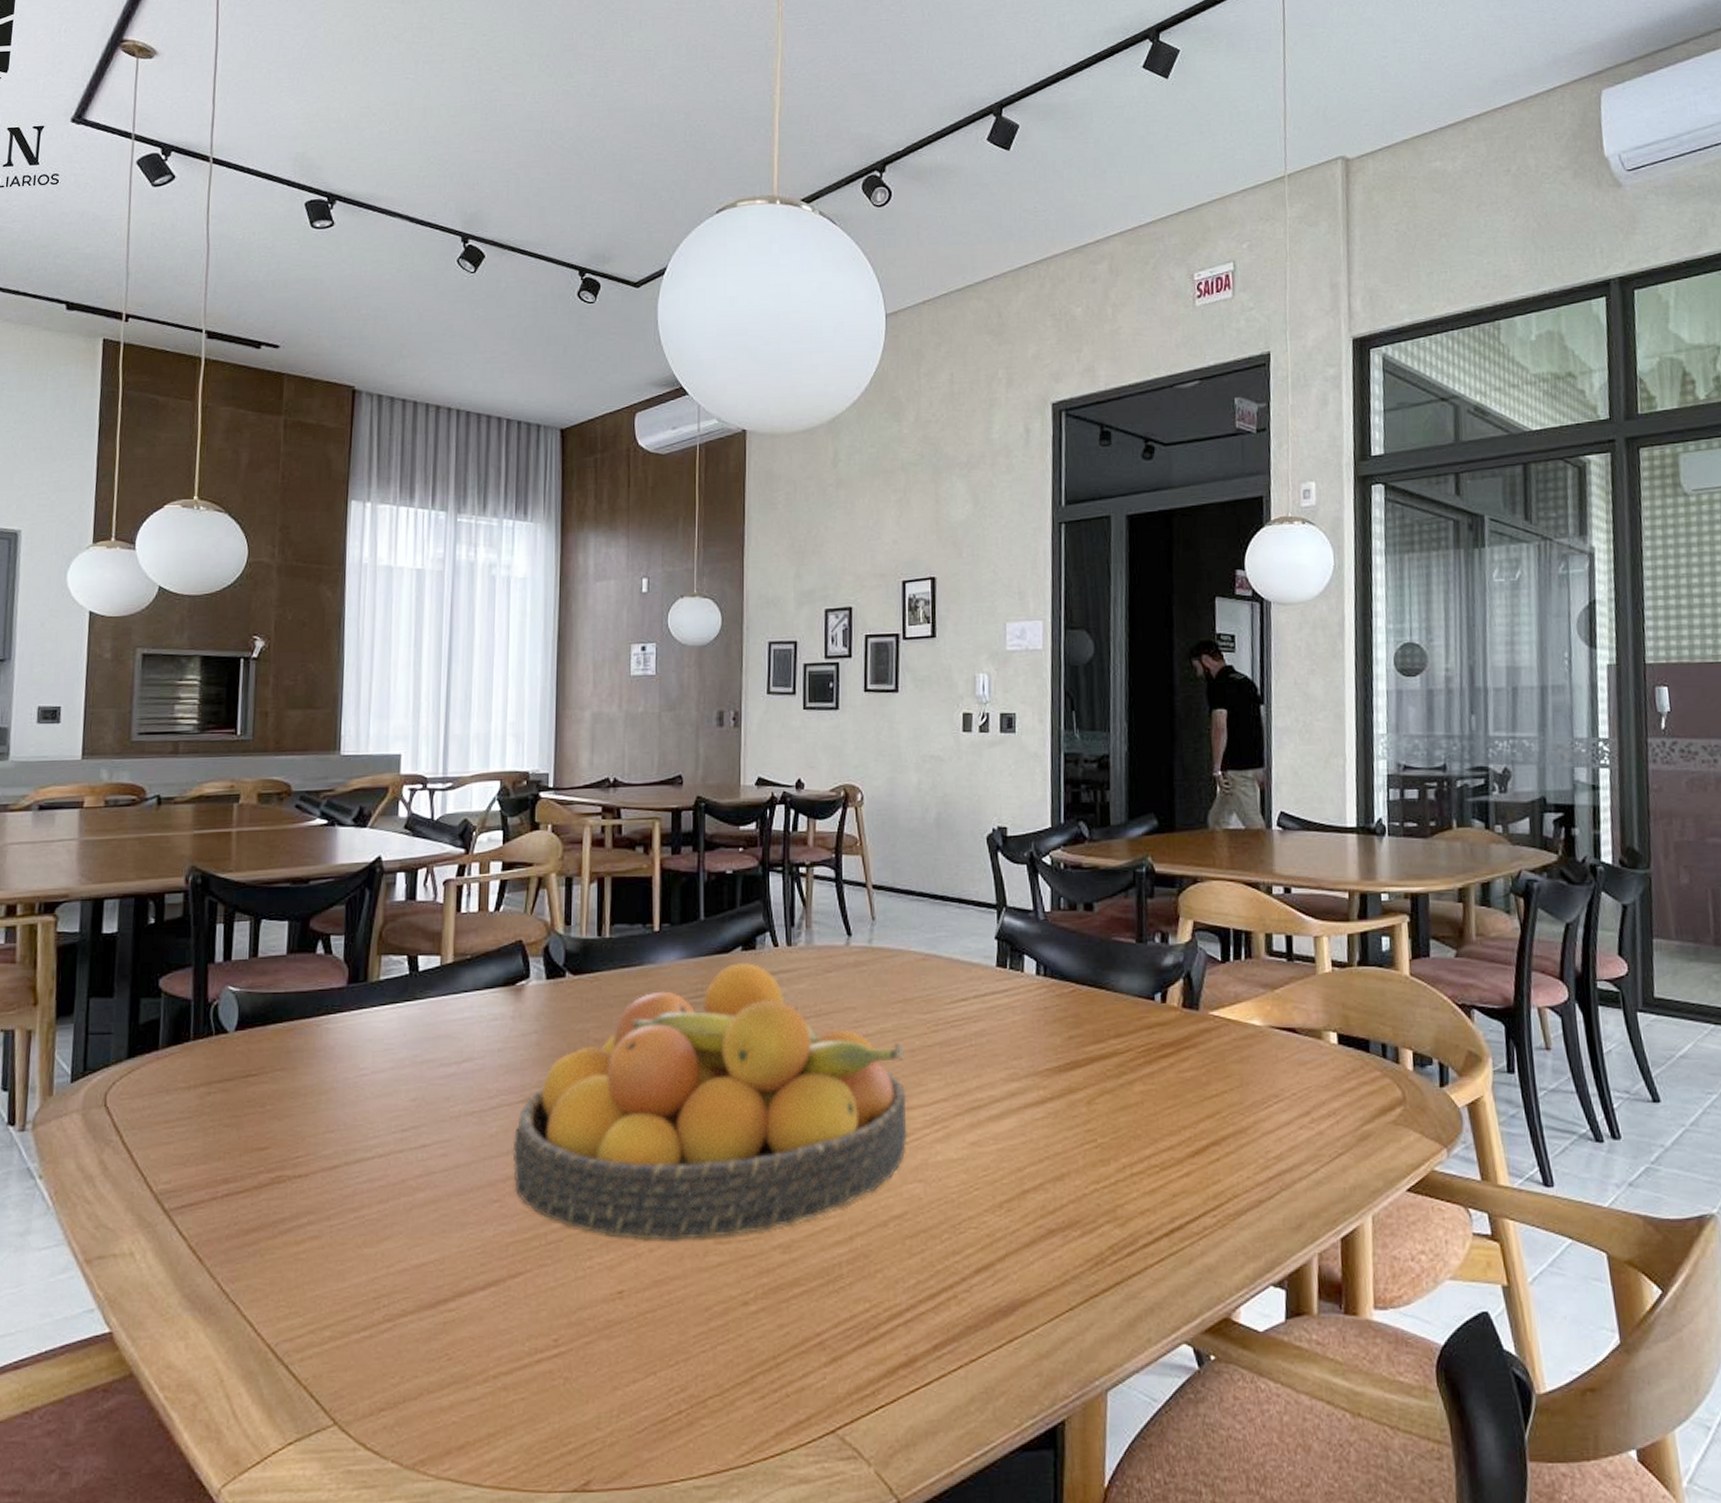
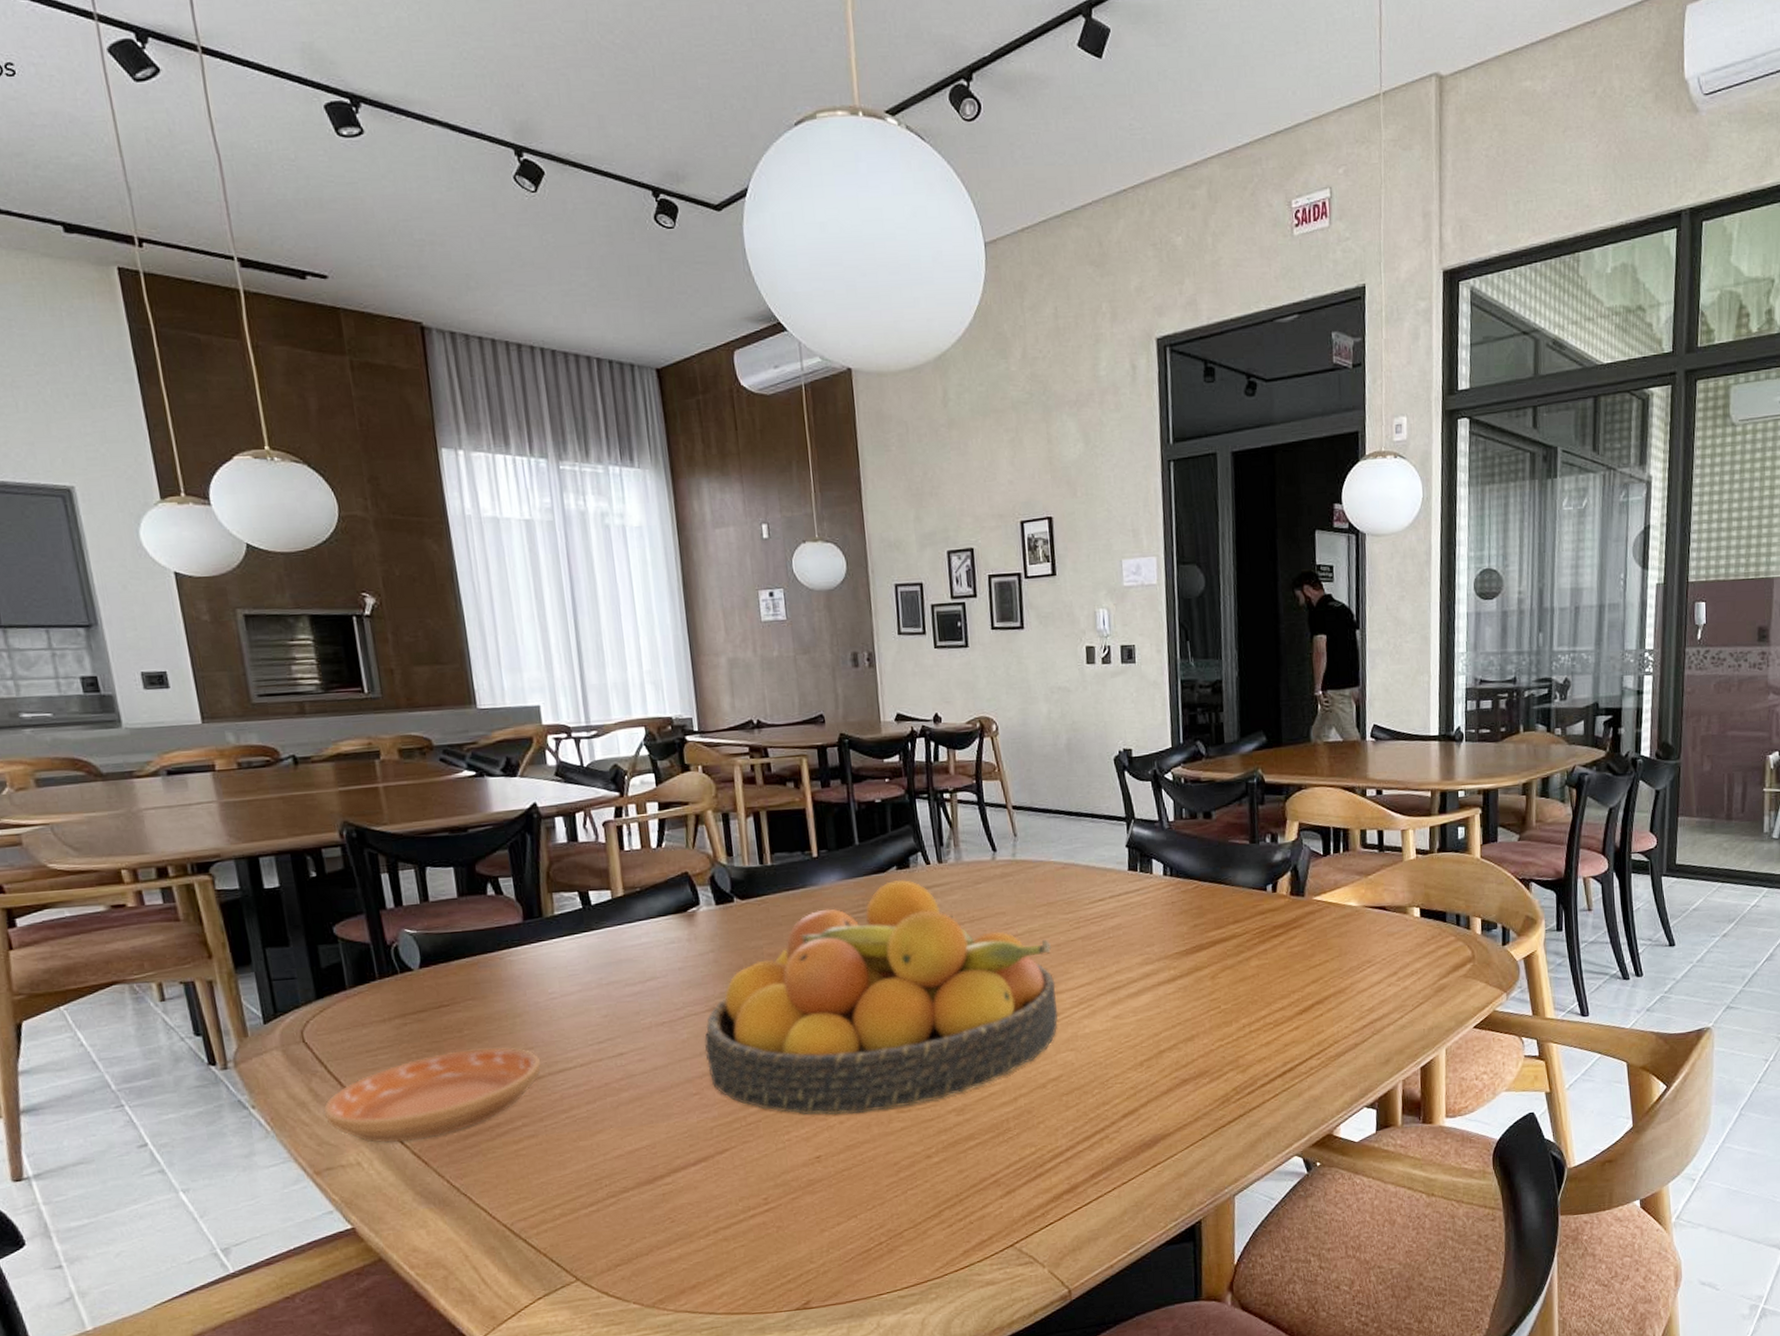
saucer: none [109,1127,338,1233] -> present [324,1047,541,1143]

